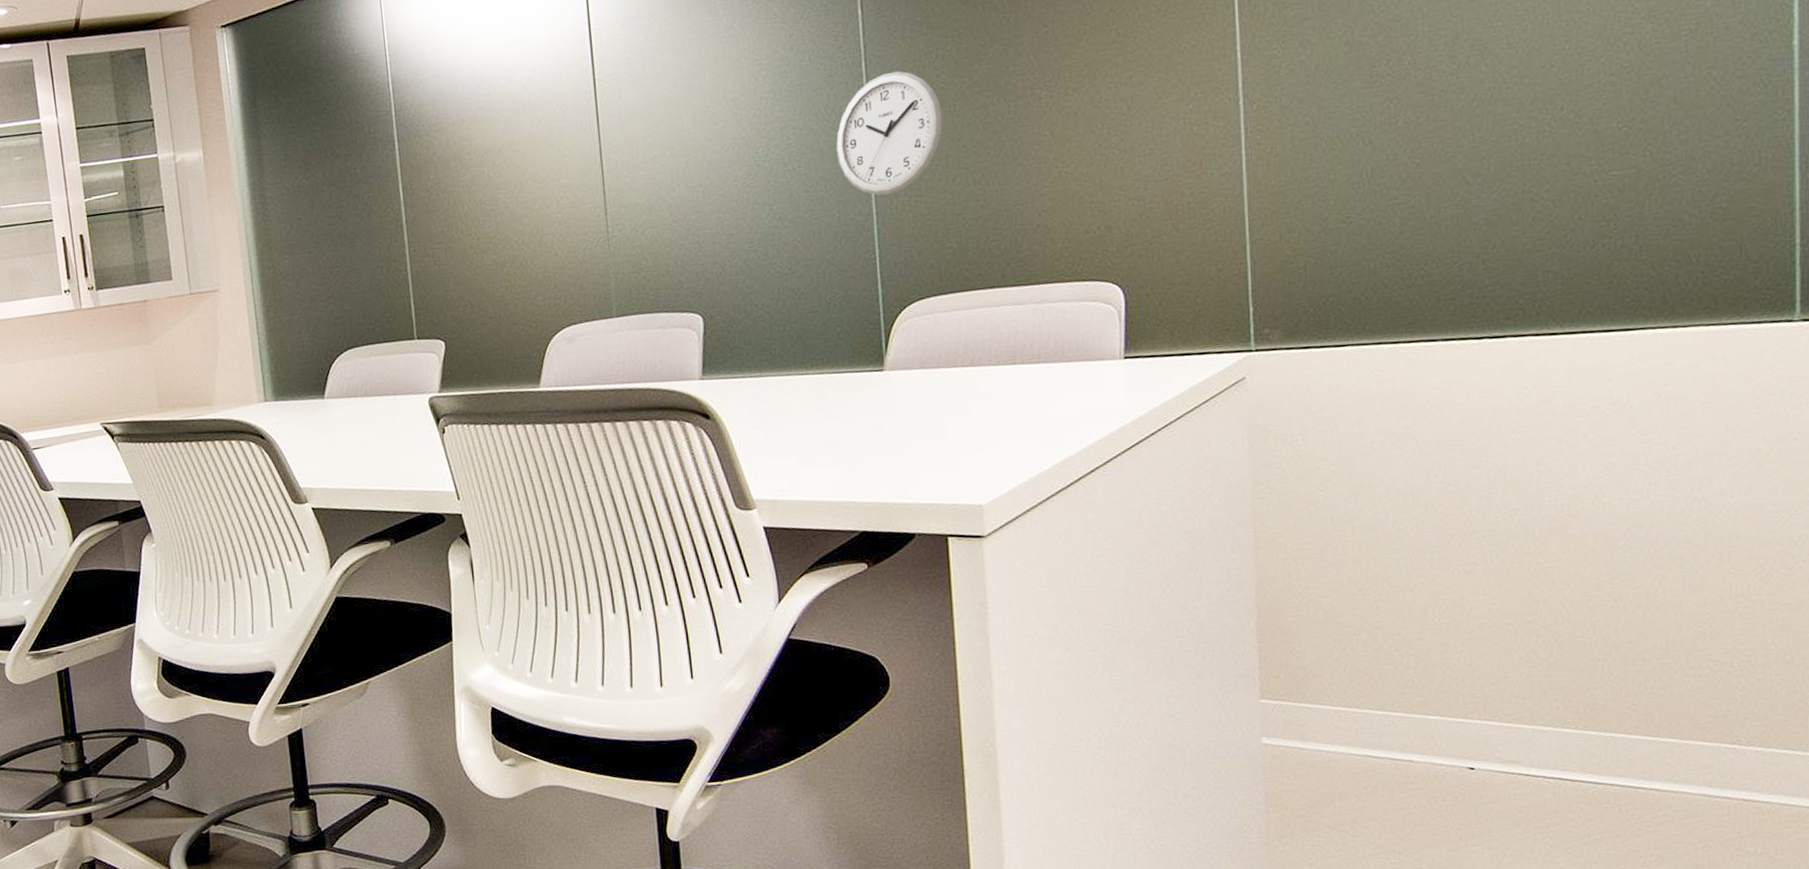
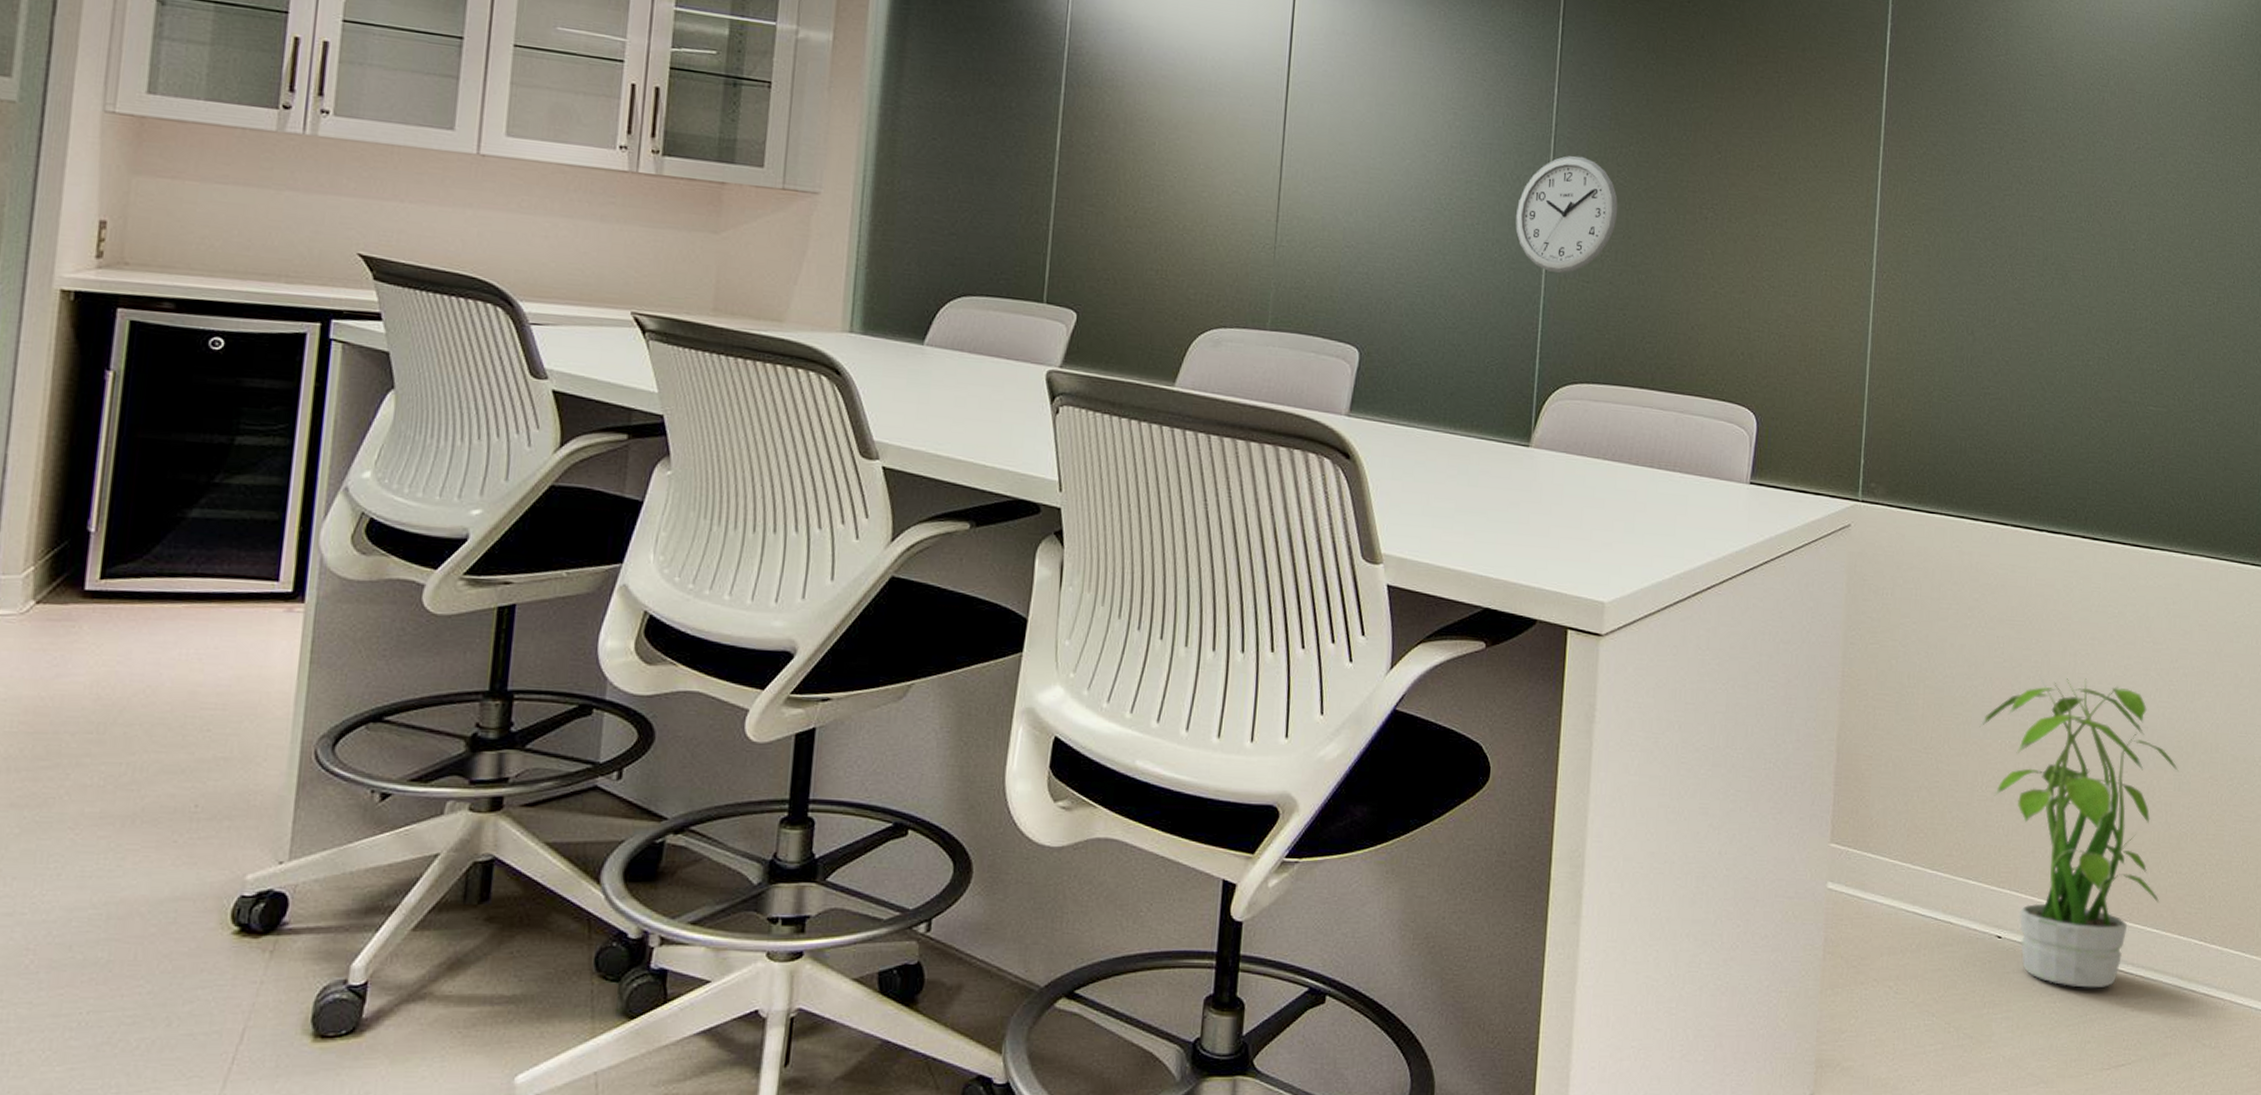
potted plant: none [1424,487,1688,809] -> present [1979,675,2179,988]

